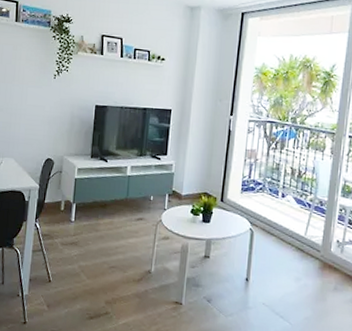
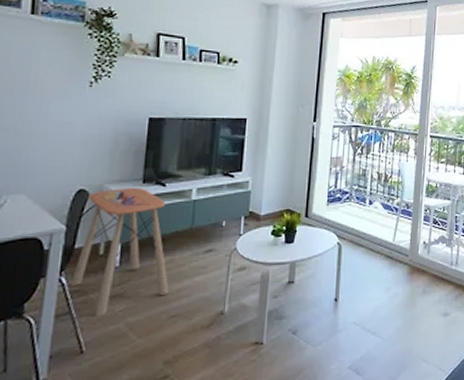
side table: none [43,160,110,257] -> present [71,187,169,317]

